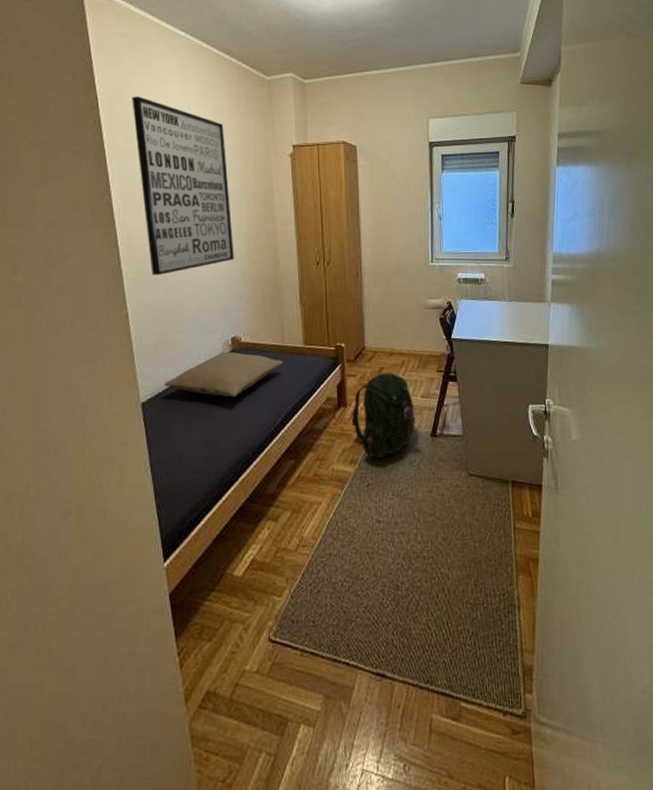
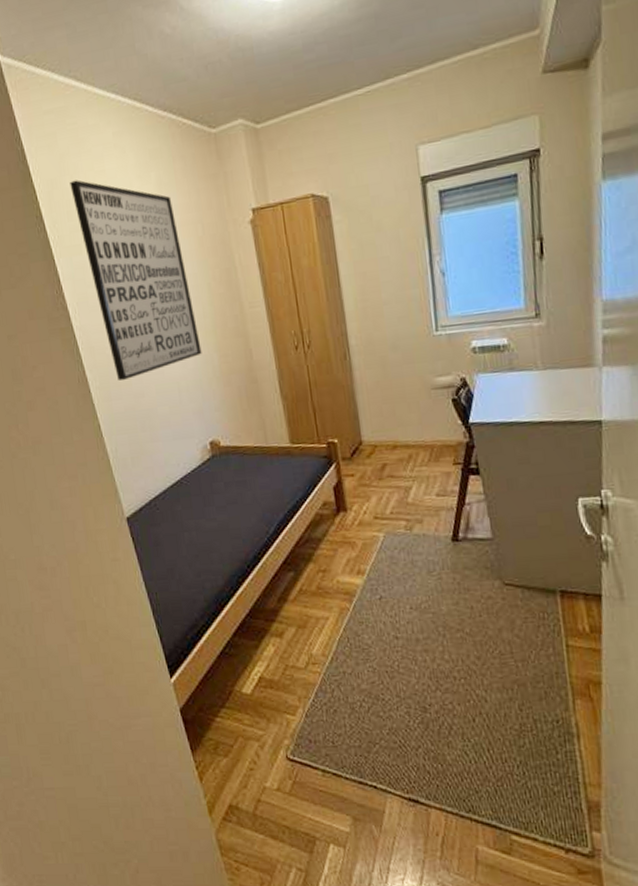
pillow: present [164,351,284,398] -> none [146,457,270,508]
backpack: present [351,373,415,459] -> none [353,469,431,568]

